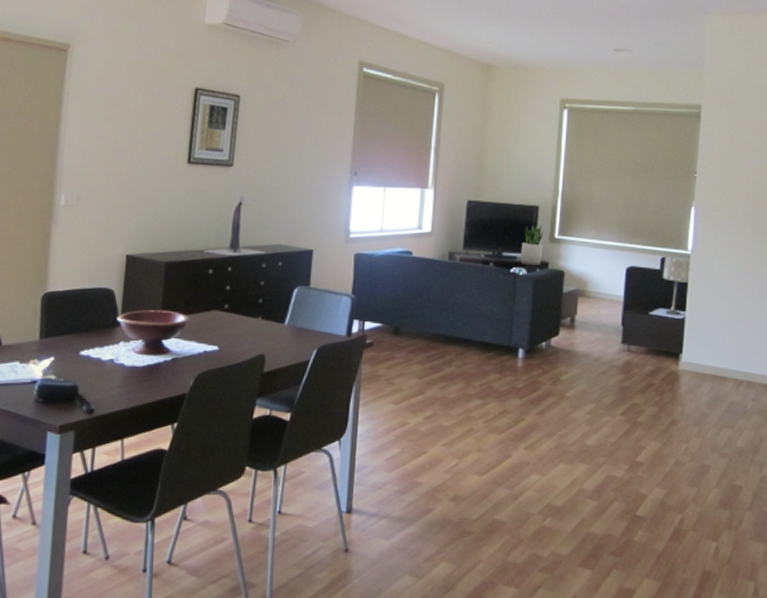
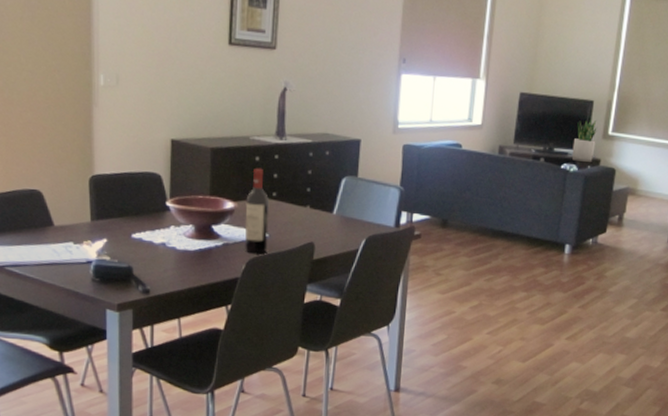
wine bottle: none [194,280,221,368] -> present [245,167,270,254]

